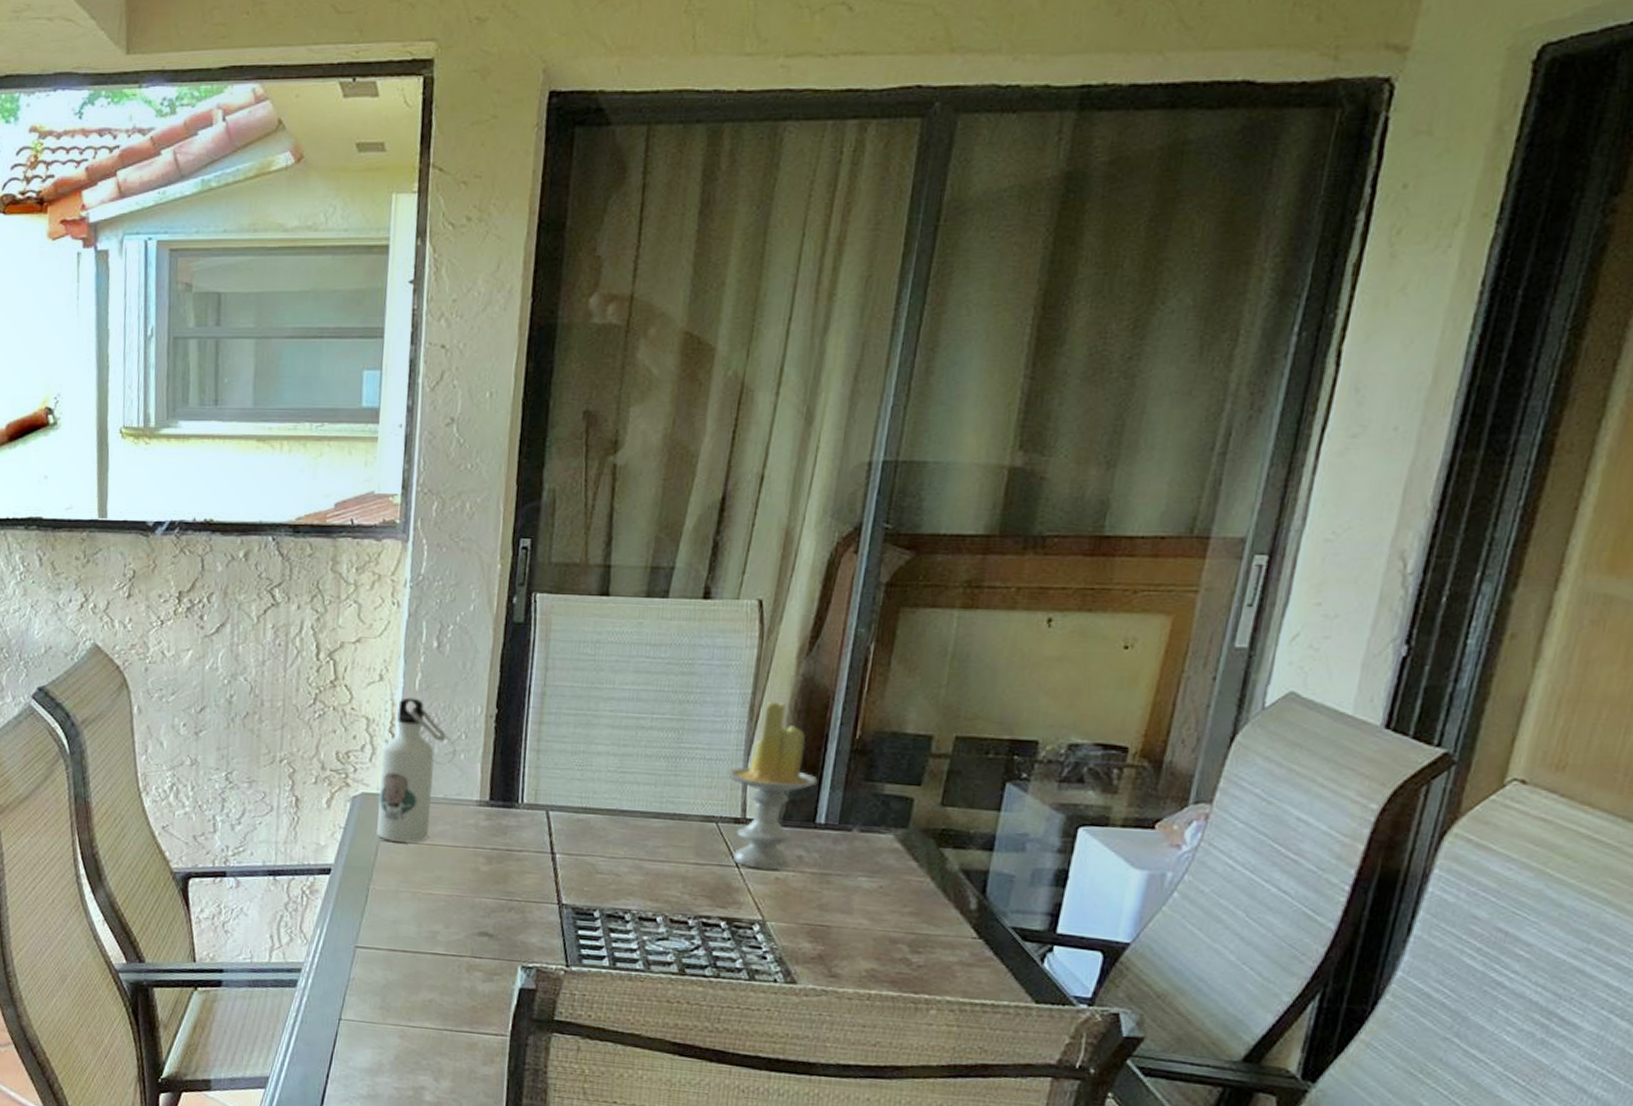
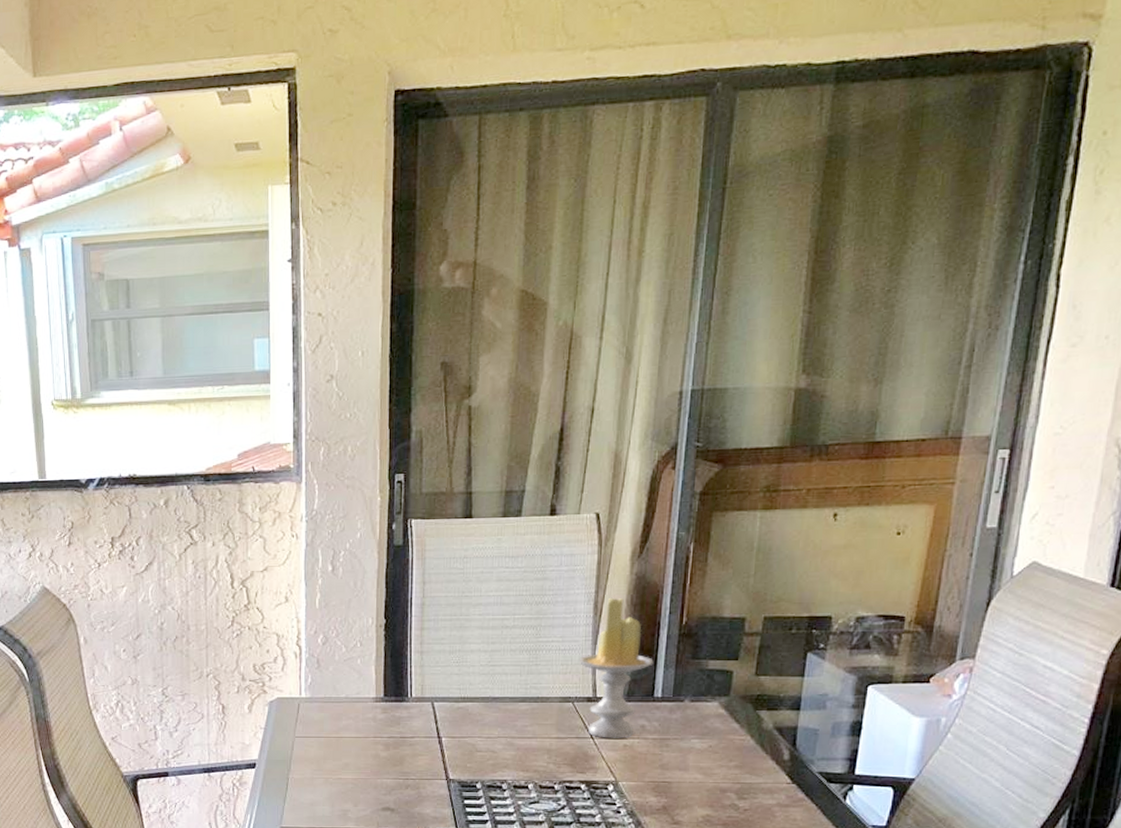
water bottle: present [375,697,456,843] -> none [291,614,353,737]

